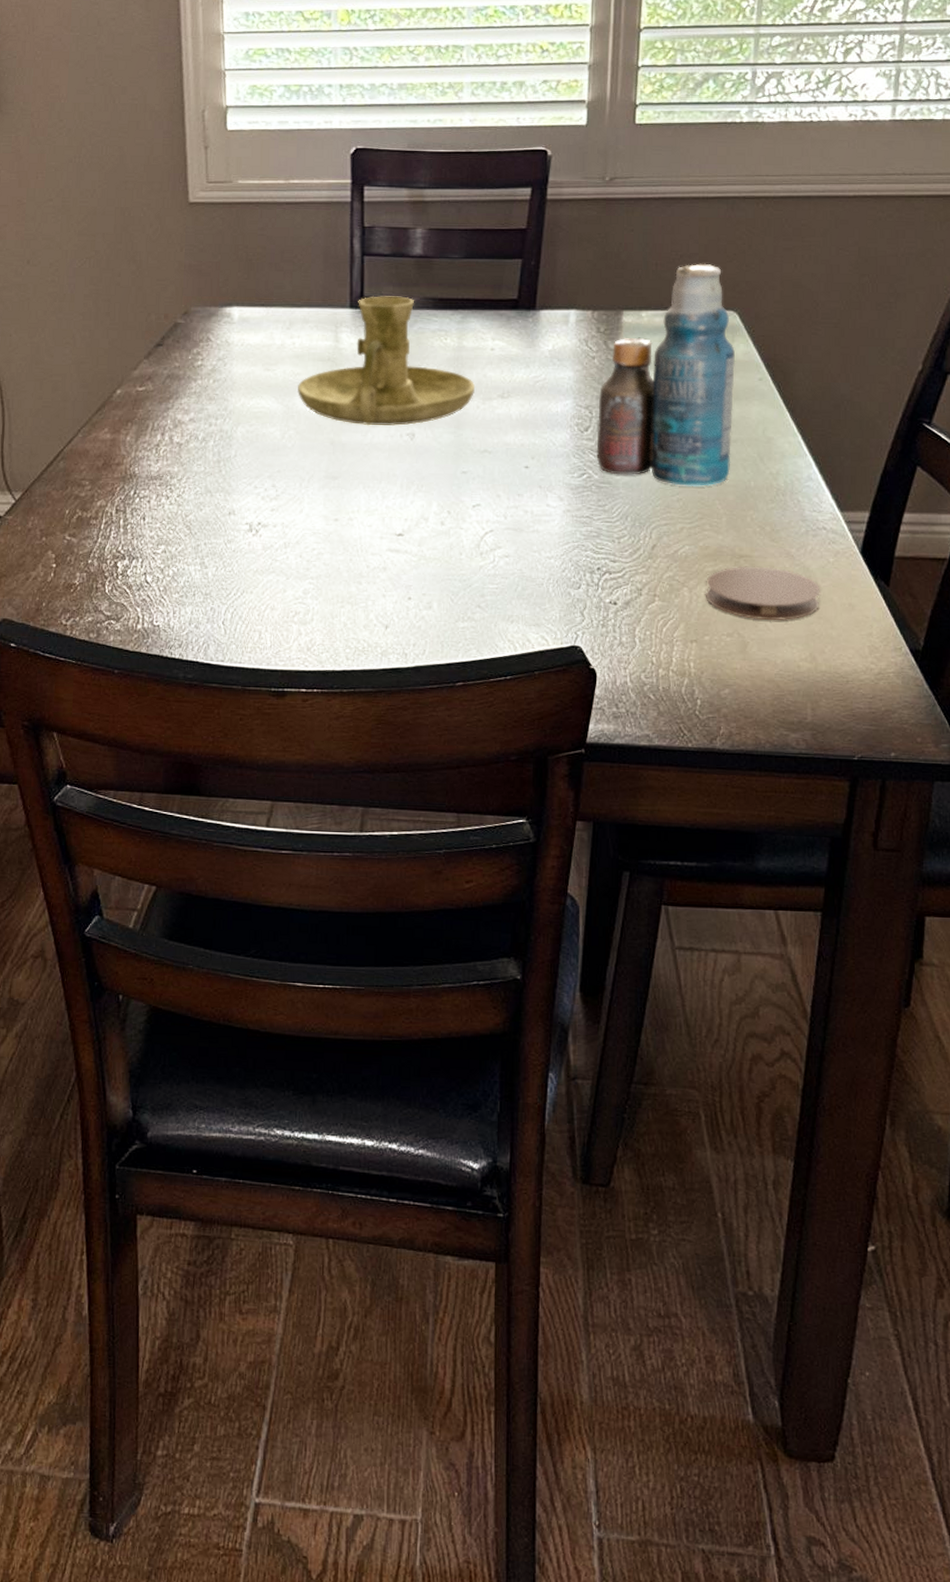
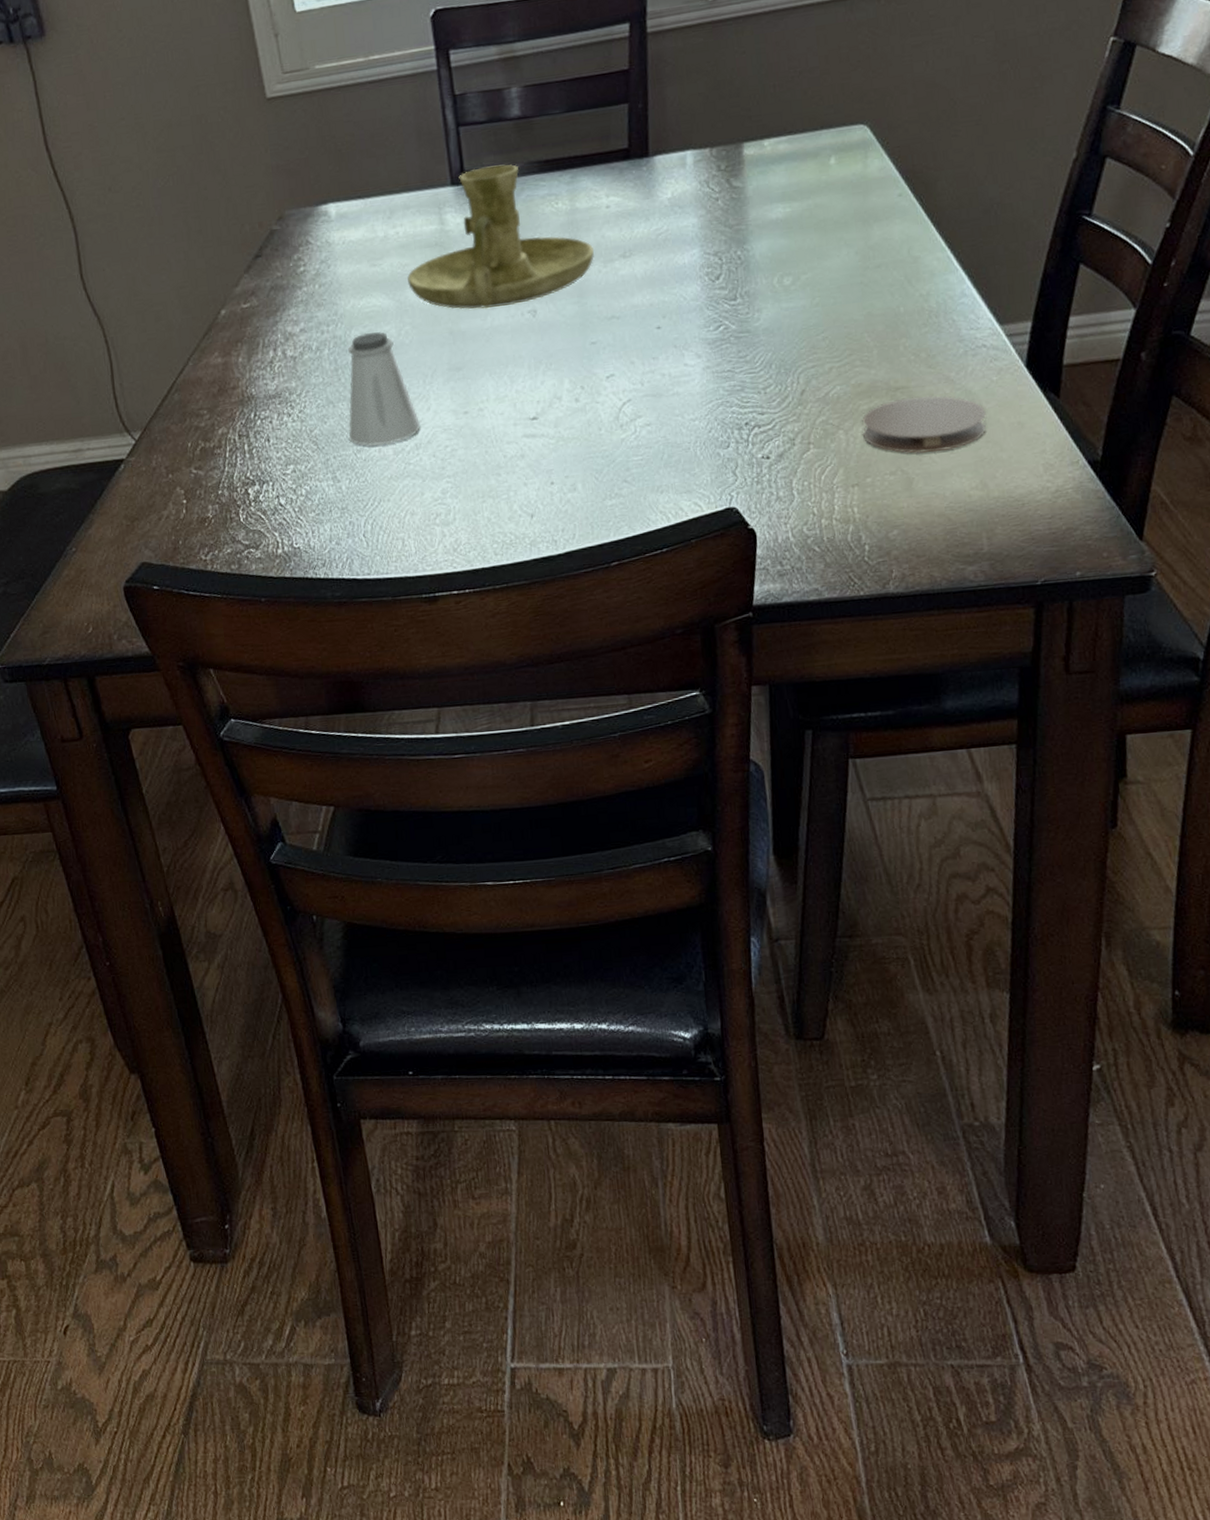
saltshaker: none [221,431,291,539] -> present [348,332,420,446]
bottle: present [596,263,736,486] -> none [726,76,877,324]

